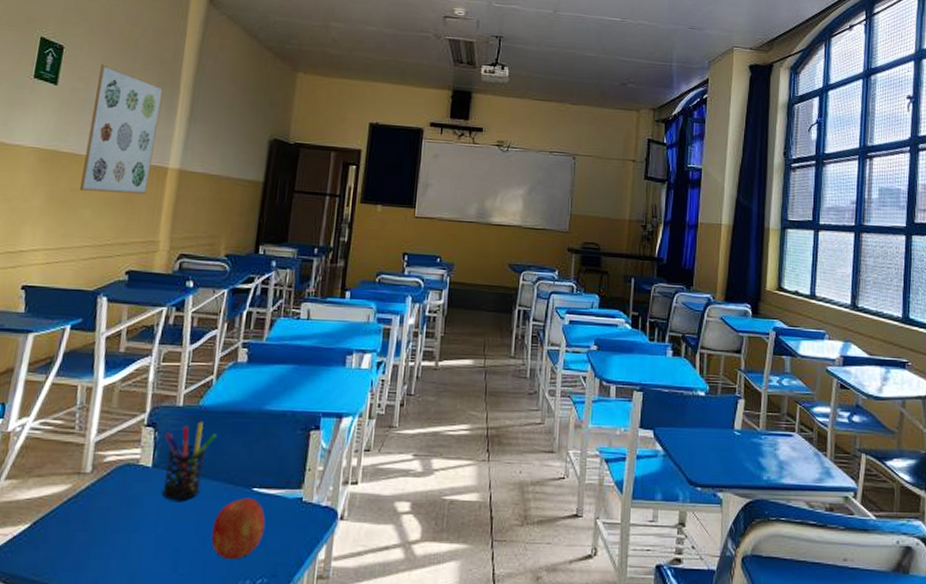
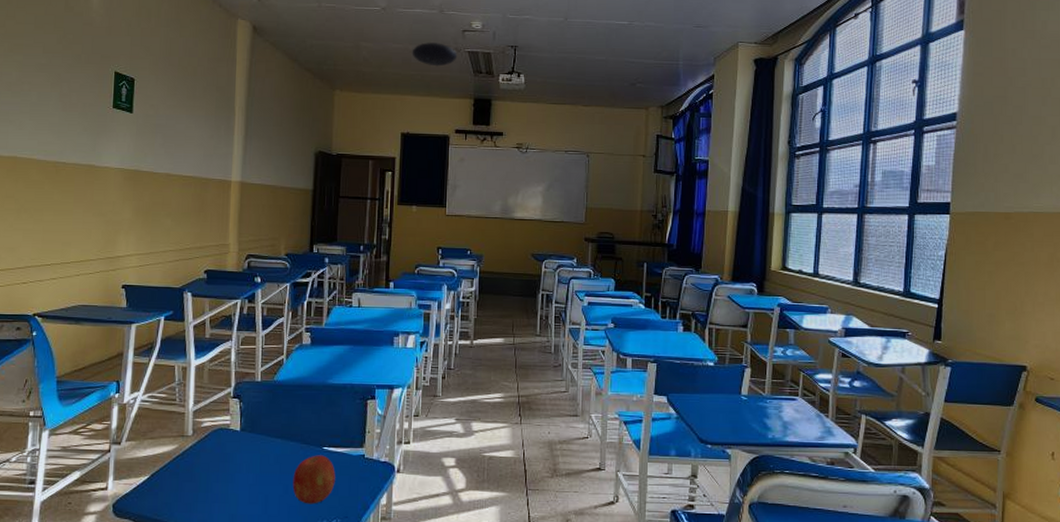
wall art: present [79,64,164,194] -> none [159,93,221,205]
pen holder: present [162,421,217,501] -> none [248,393,291,457]
ceiling light: none [386,26,437,54] -> present [412,42,458,67]

